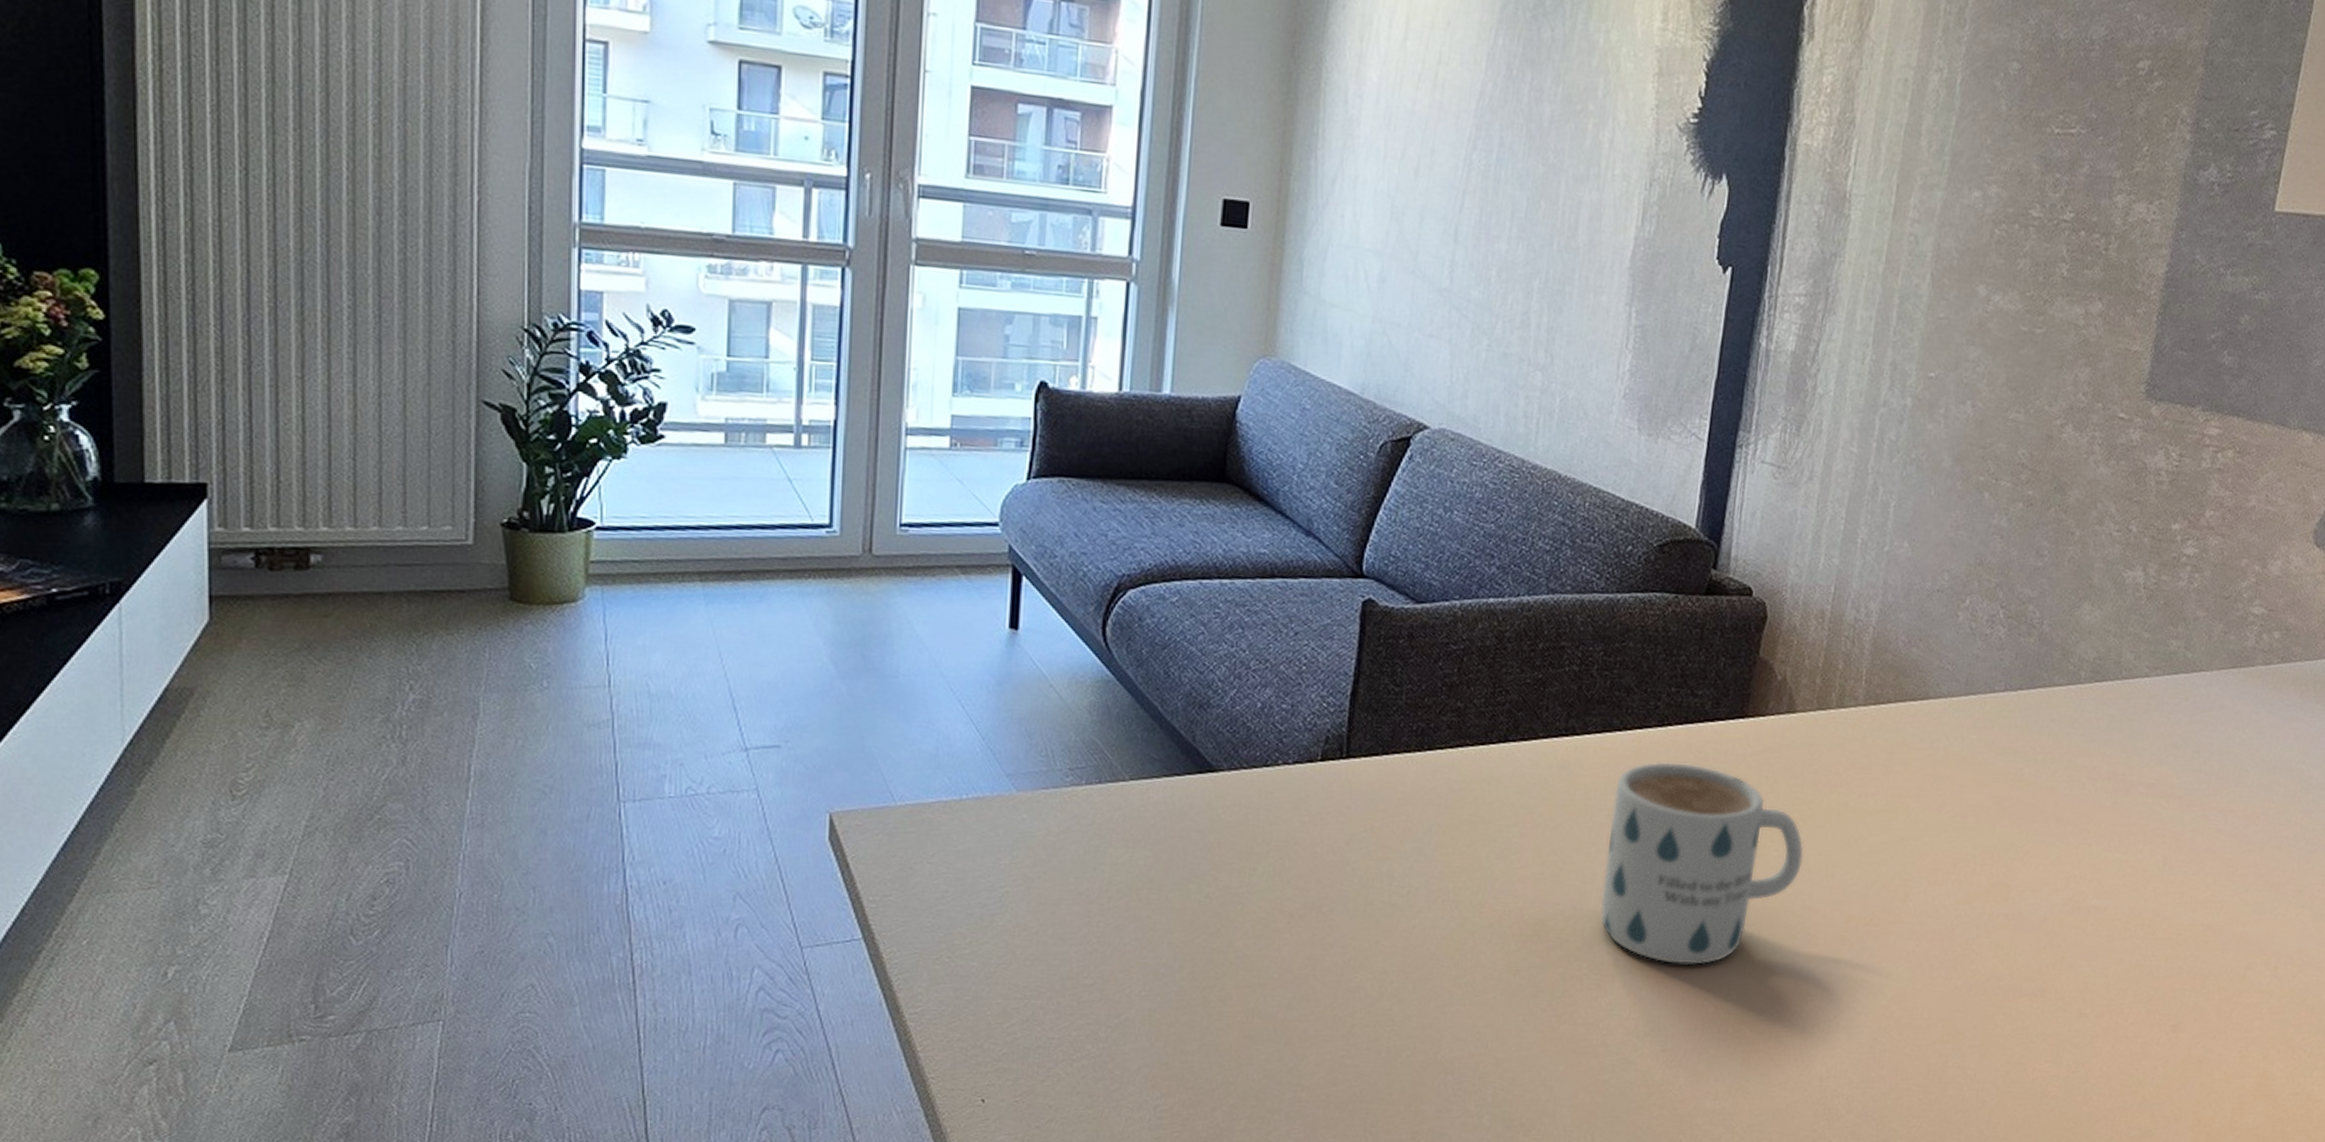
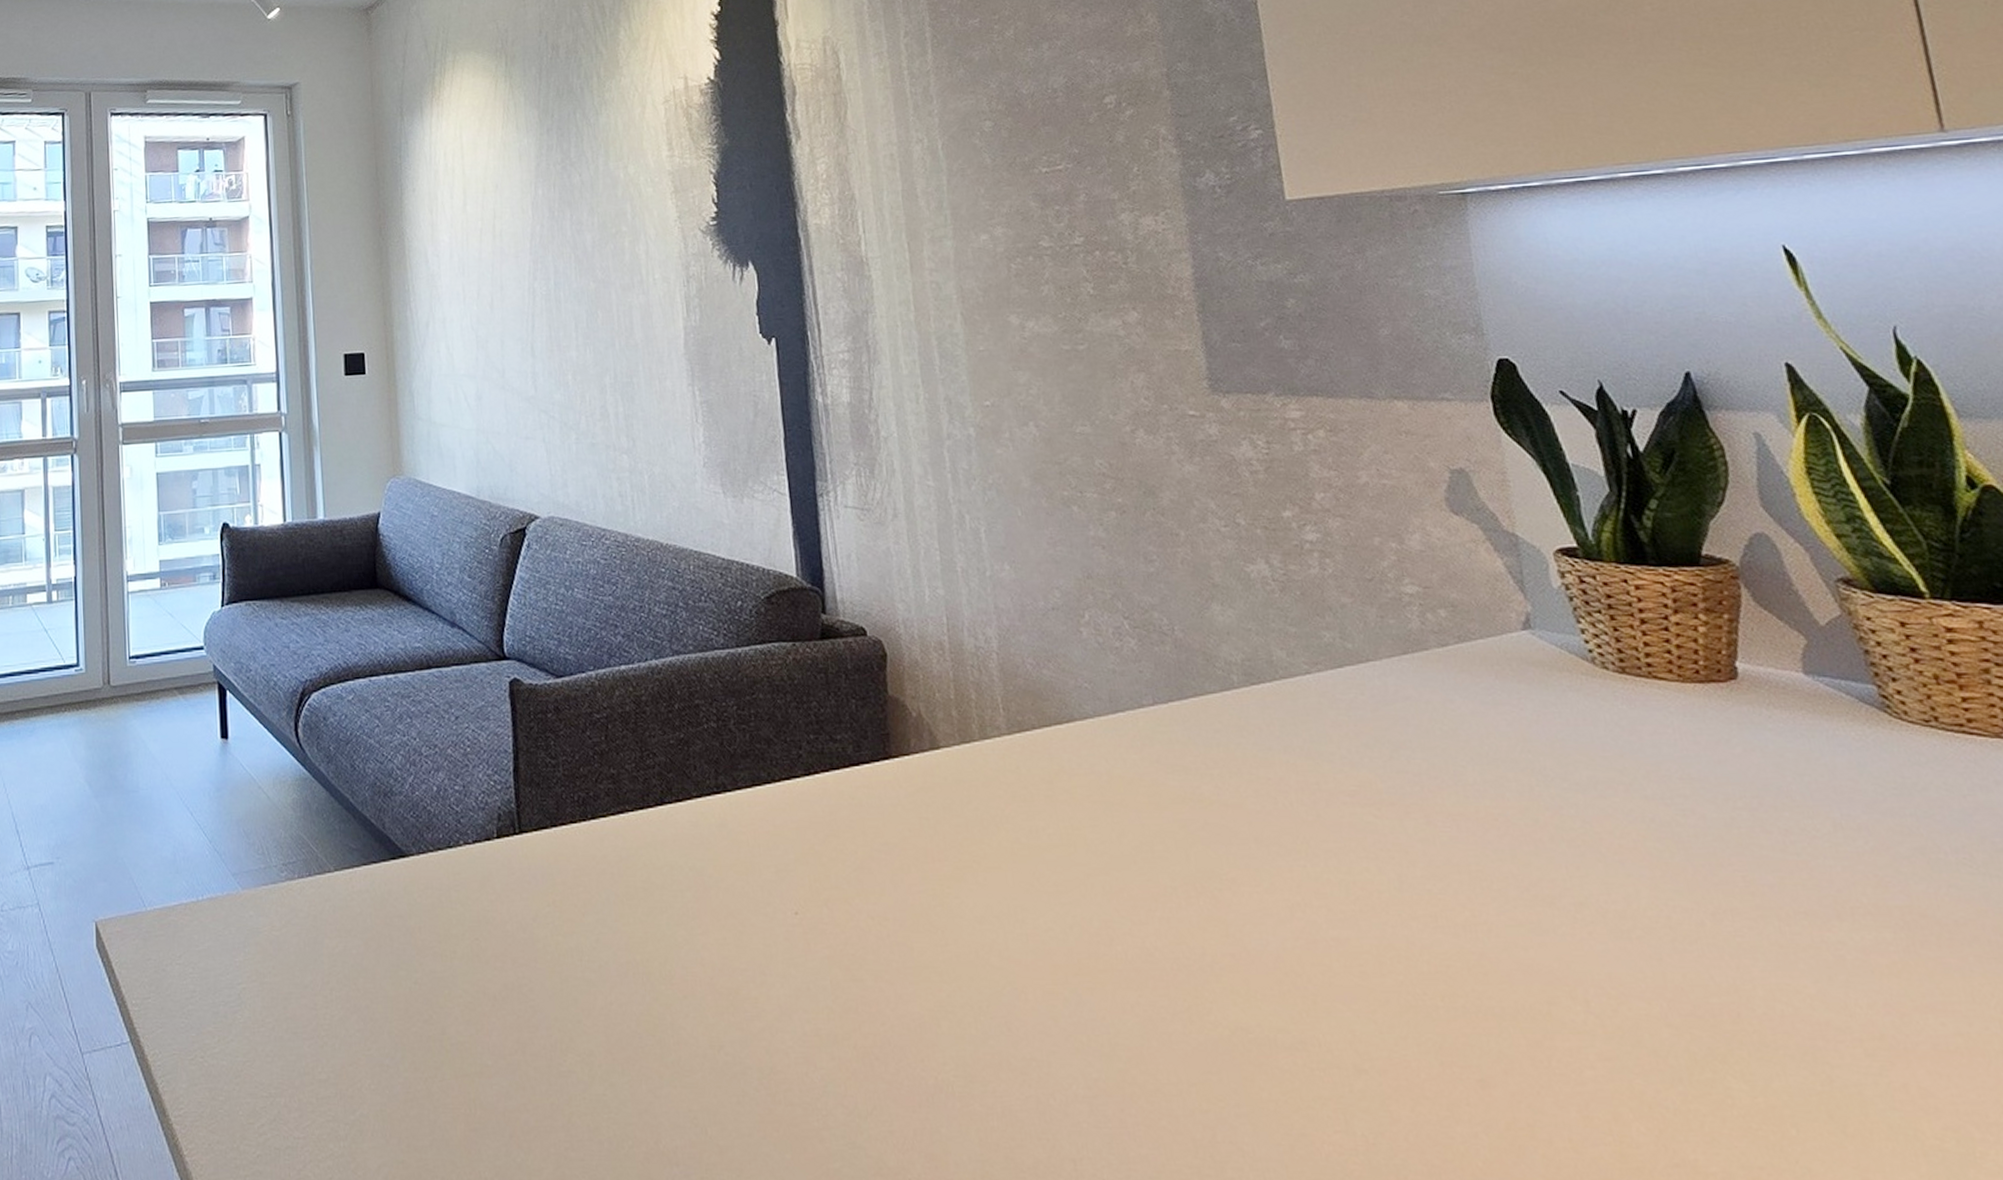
mug: present [1600,762,1804,965] -> none [777,811,989,1030]

